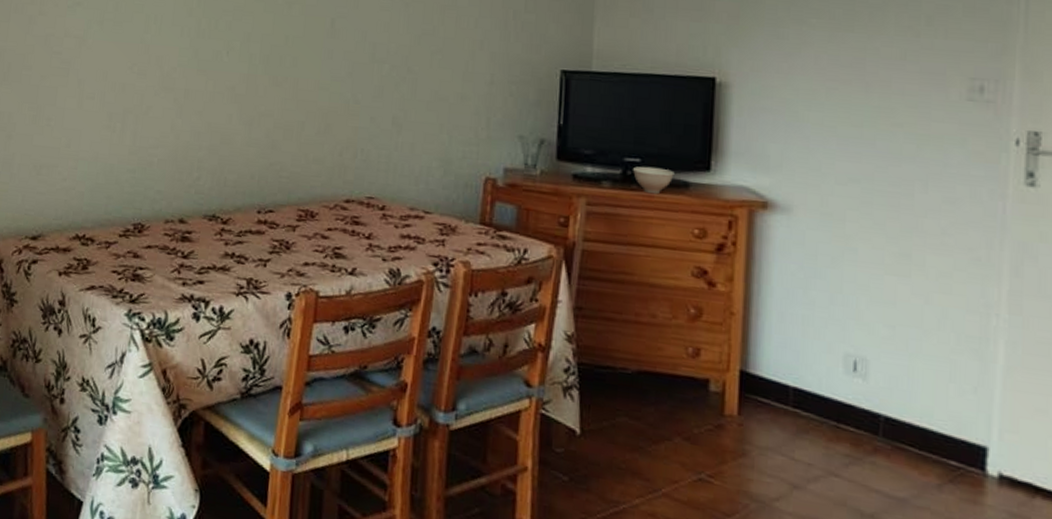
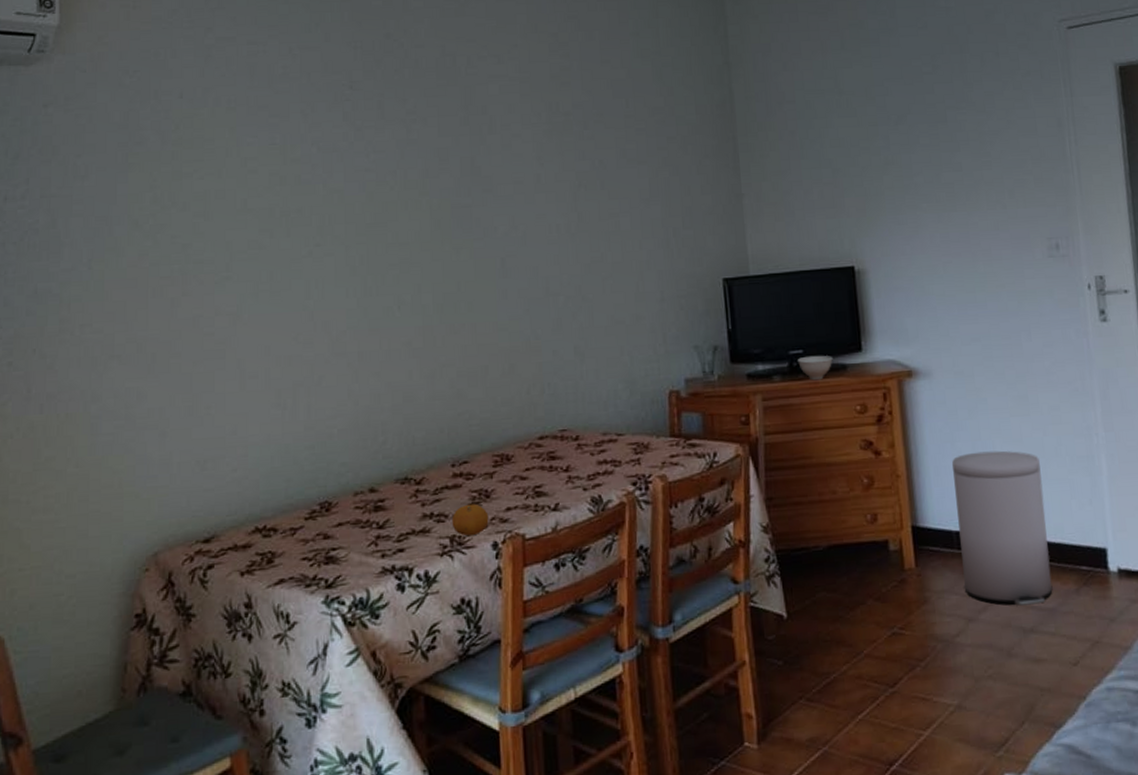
fruit: none [250,251,287,283] -> present [451,503,489,536]
pedal bin: none [793,305,915,491] -> present [951,450,1053,606]

